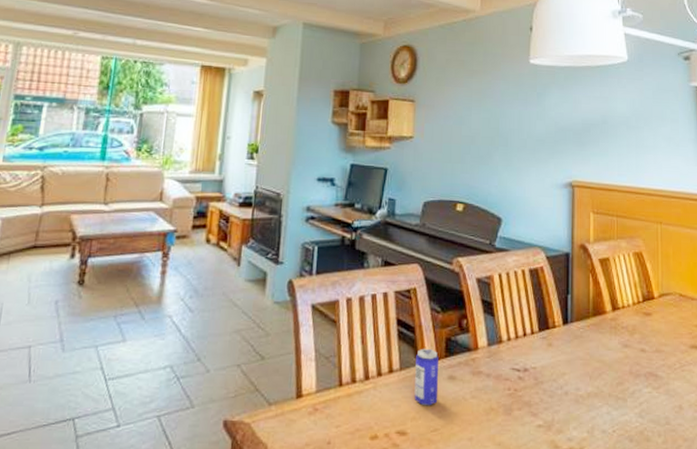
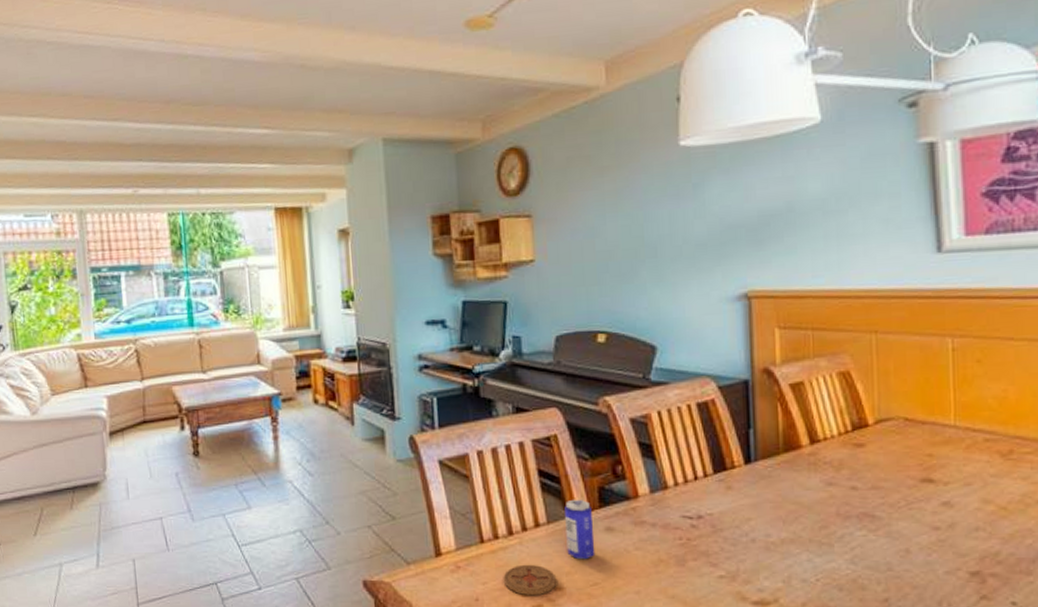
coaster: none [355,408,403,440] -> present [503,564,557,596]

